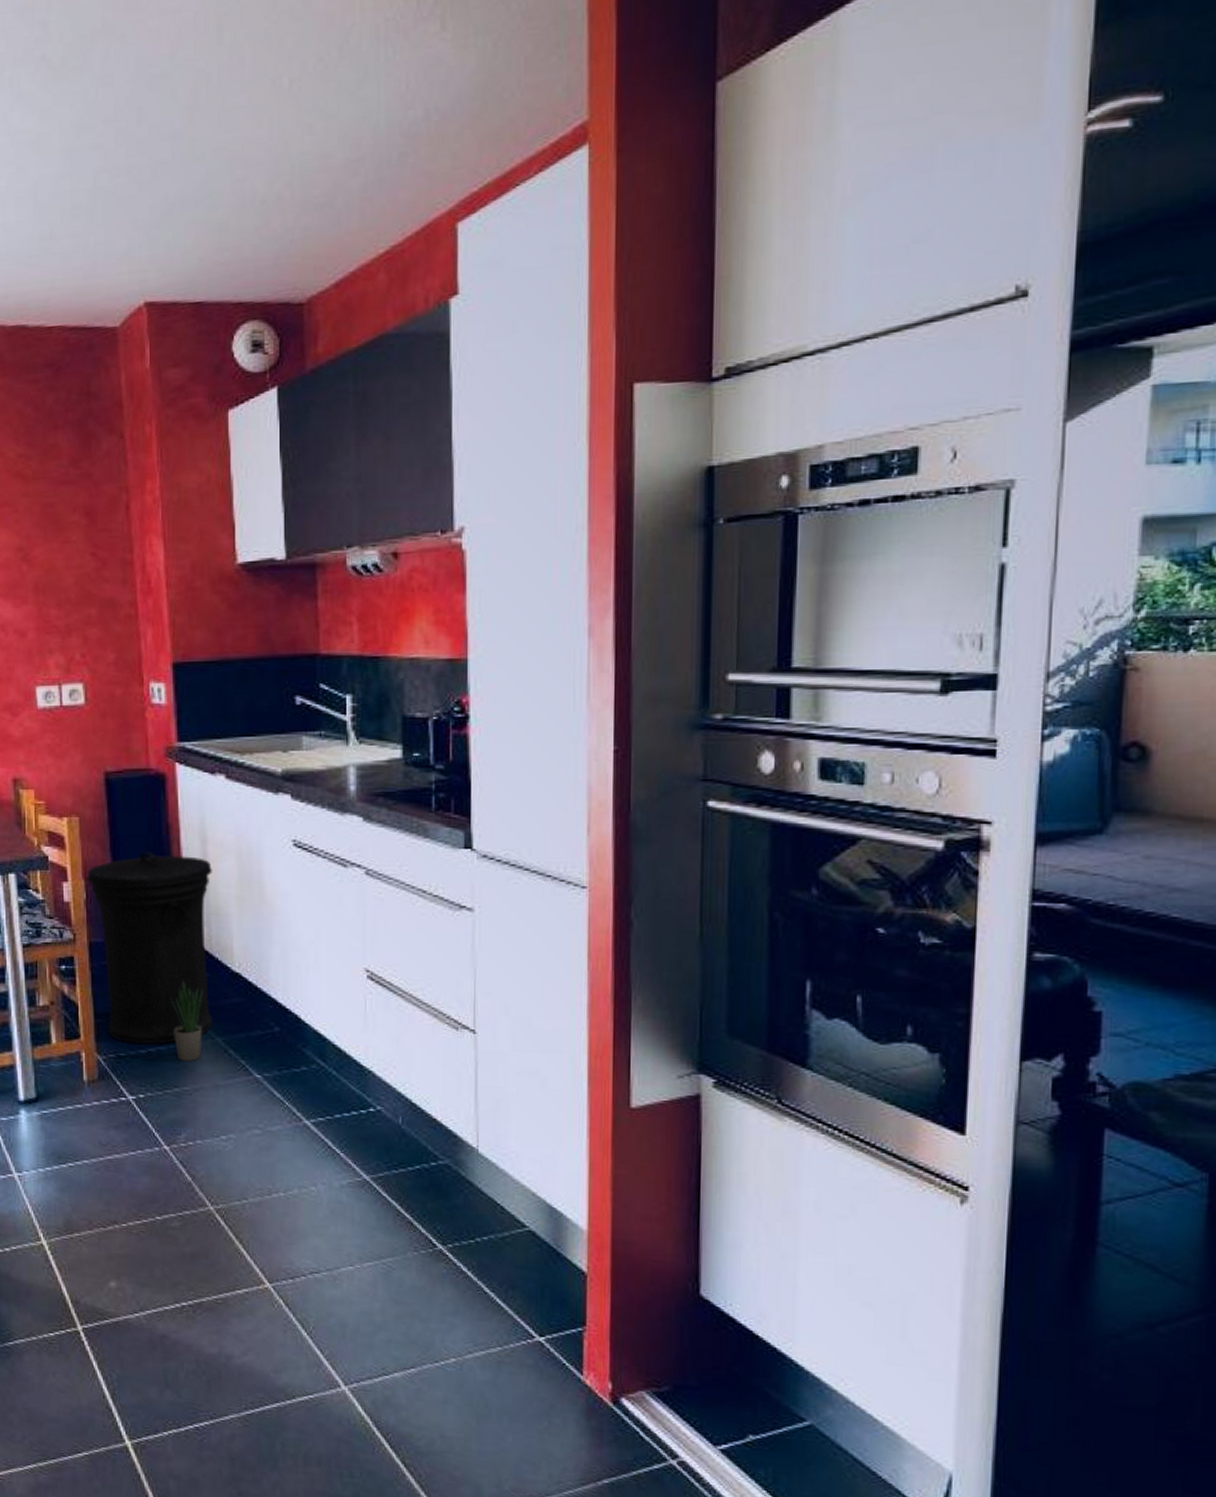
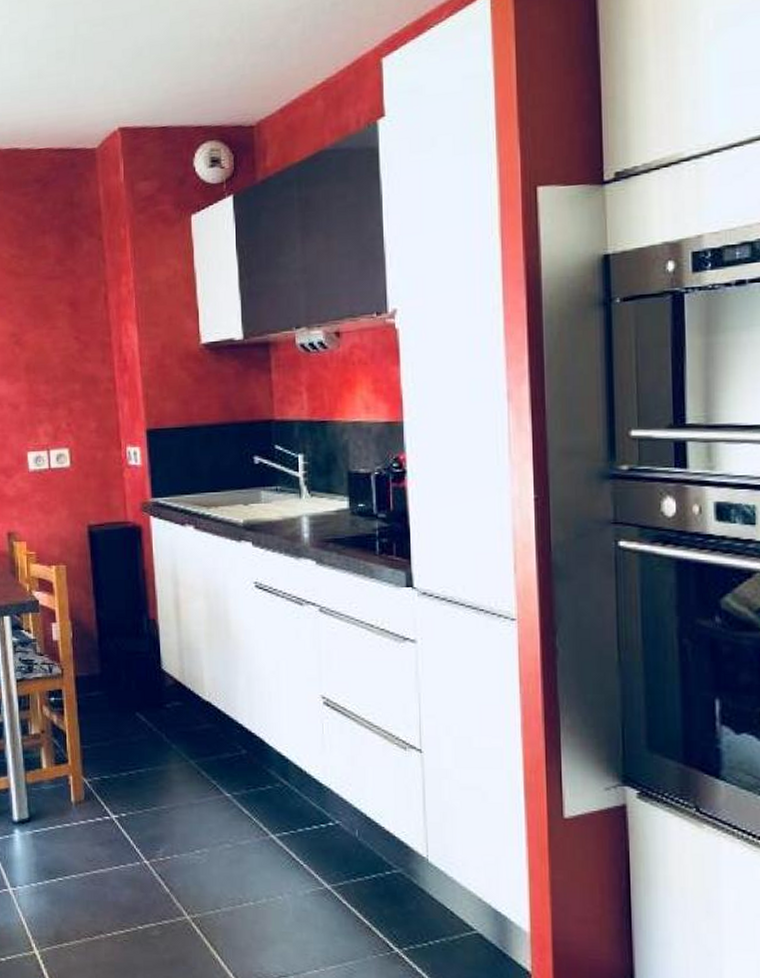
trash can: present [87,851,213,1044] -> none [73,594,187,767]
potted plant: present [171,978,203,1061] -> none [149,707,178,782]

